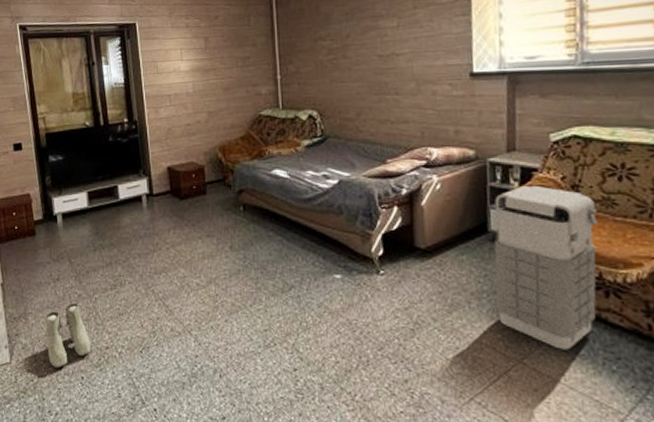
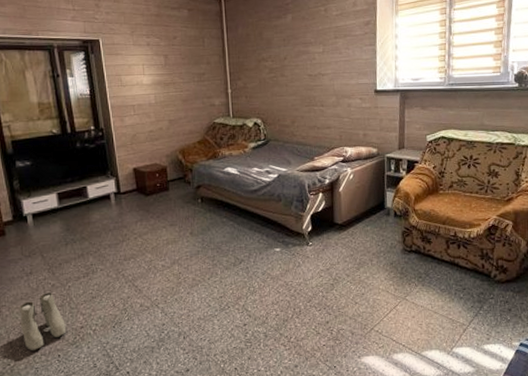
grenade: present [494,185,598,350] -> none [389,173,455,287]

